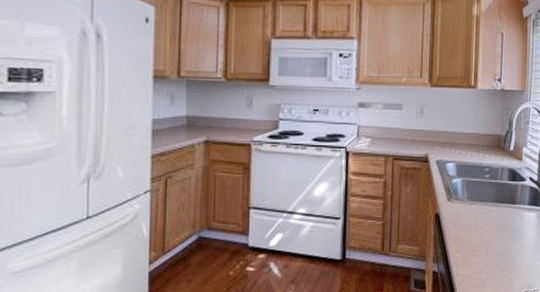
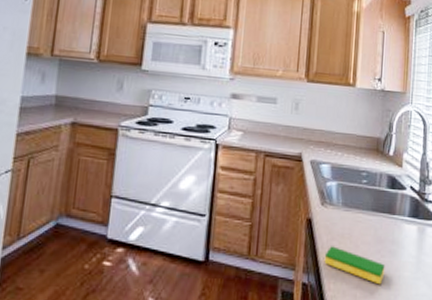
dish sponge: none [452,237,508,267] -> present [324,246,385,285]

